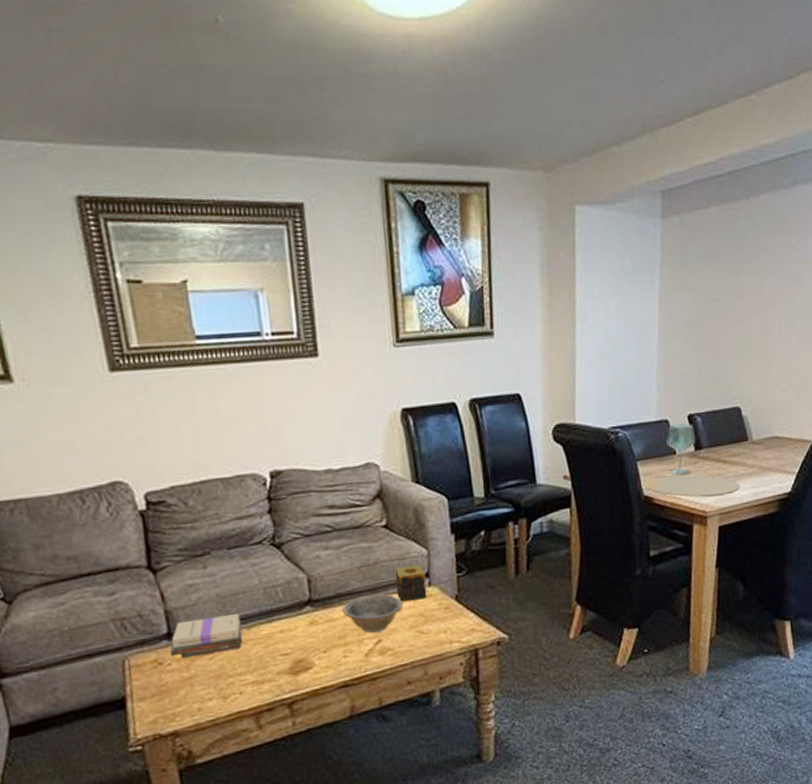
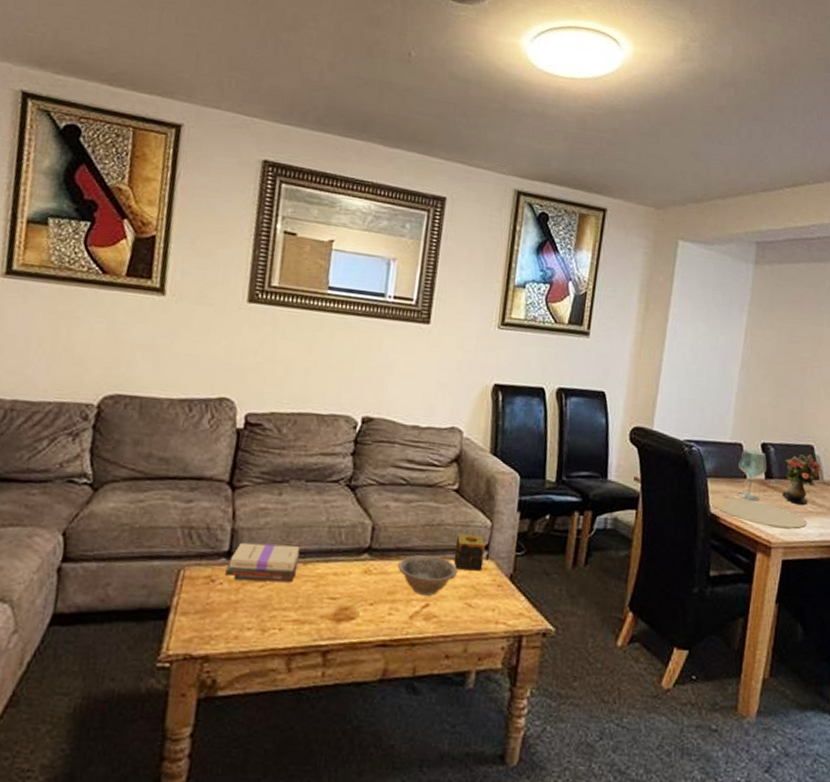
bouquet: none [713,416,750,470] -> present [782,454,821,506]

